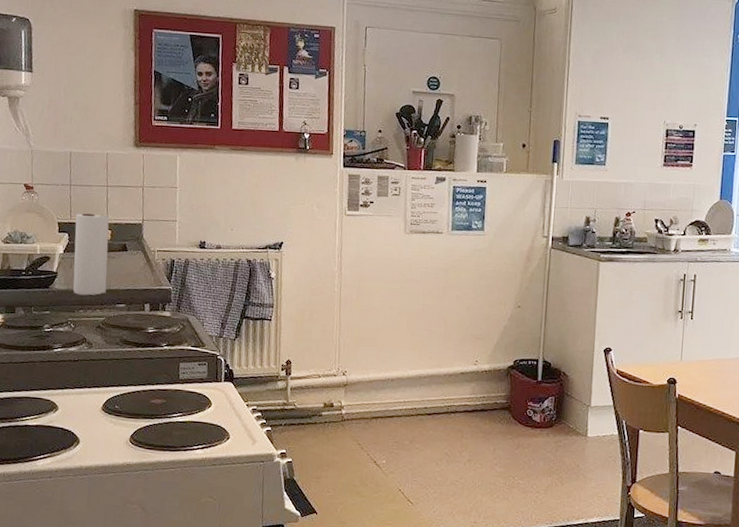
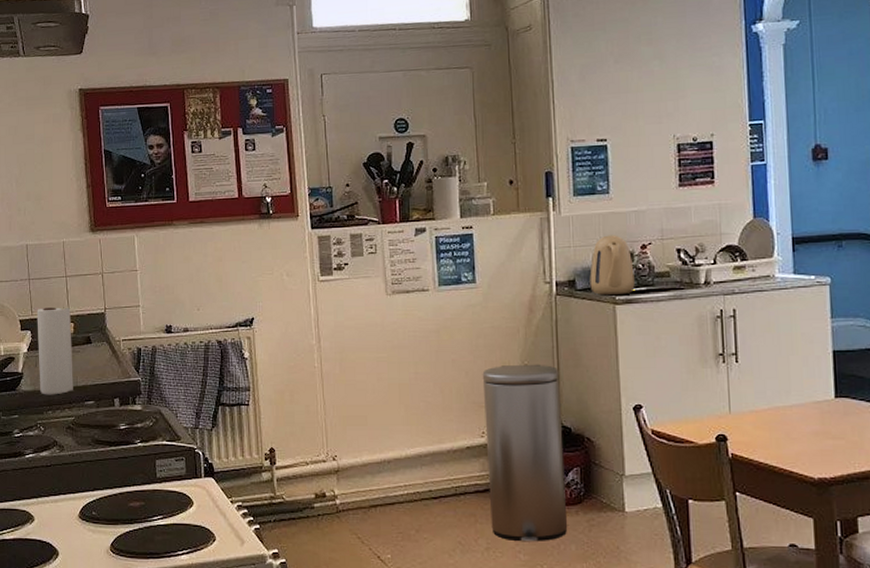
pedal bin: none [475,305,546,457] -> present [482,364,568,542]
kettle: none [580,201,618,254] -> present [589,235,635,296]

